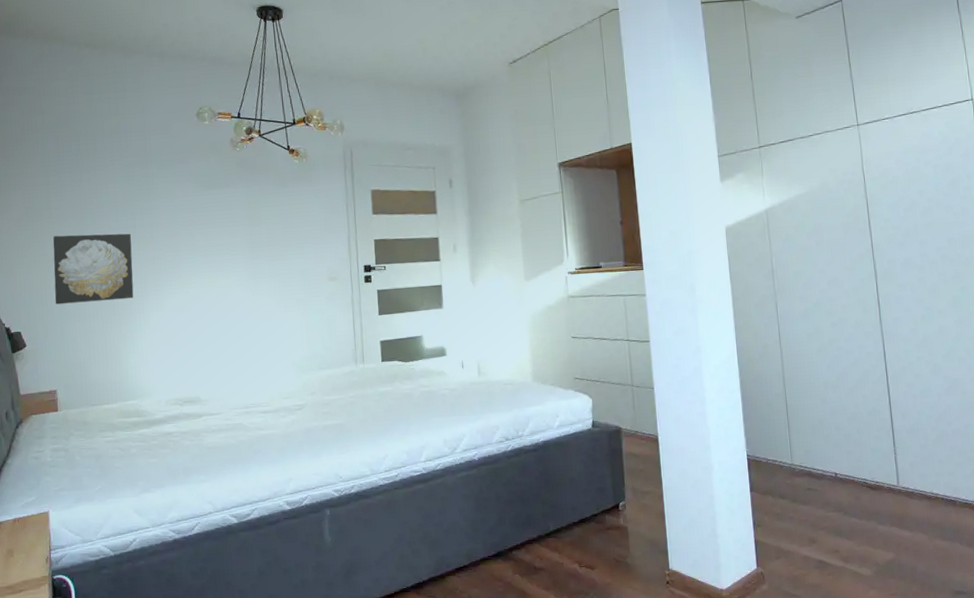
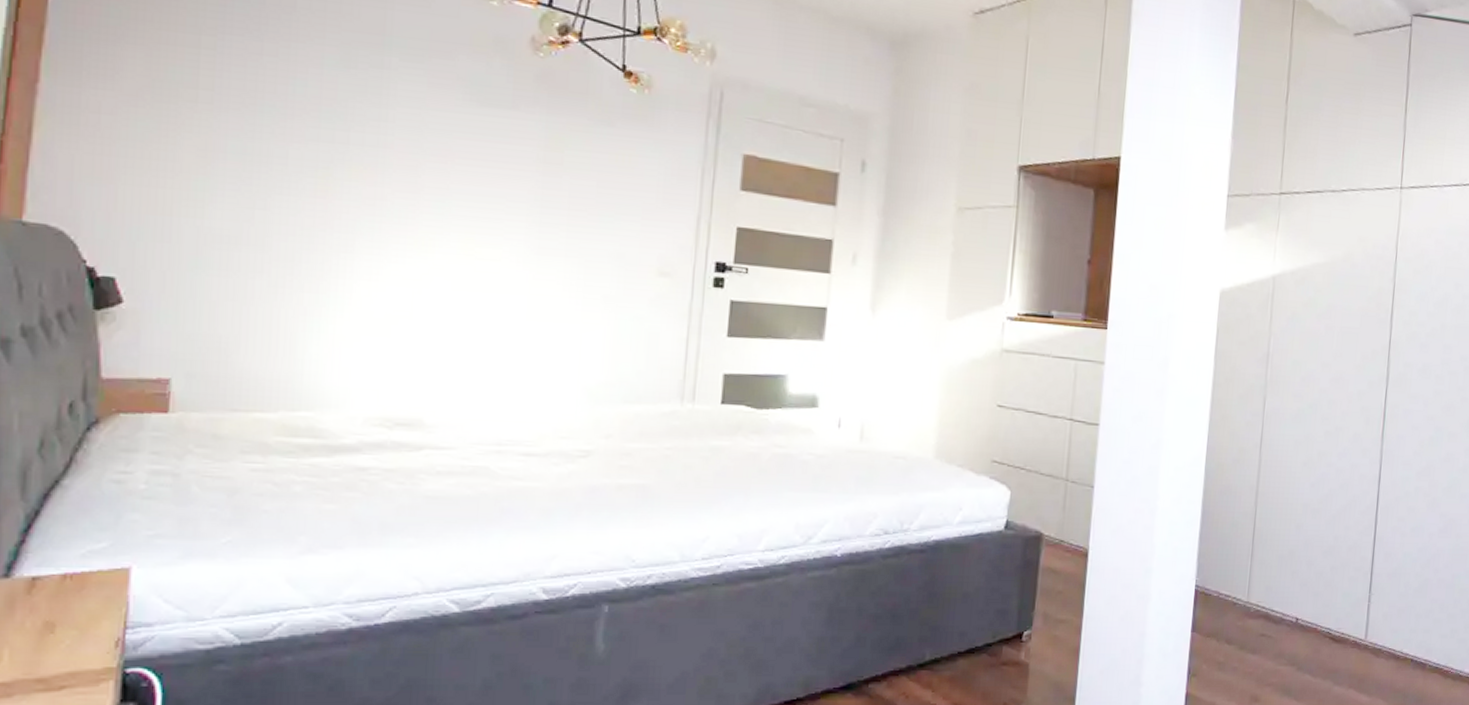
wall art: present [53,233,134,305] -> none [186,132,340,254]

